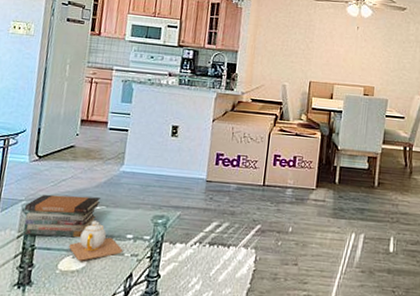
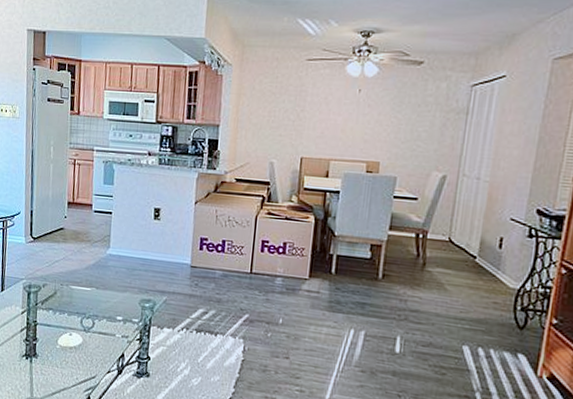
book stack: present [23,194,100,238] -> none [25,274,90,317]
teapot: present [69,220,123,261] -> none [66,301,115,339]

